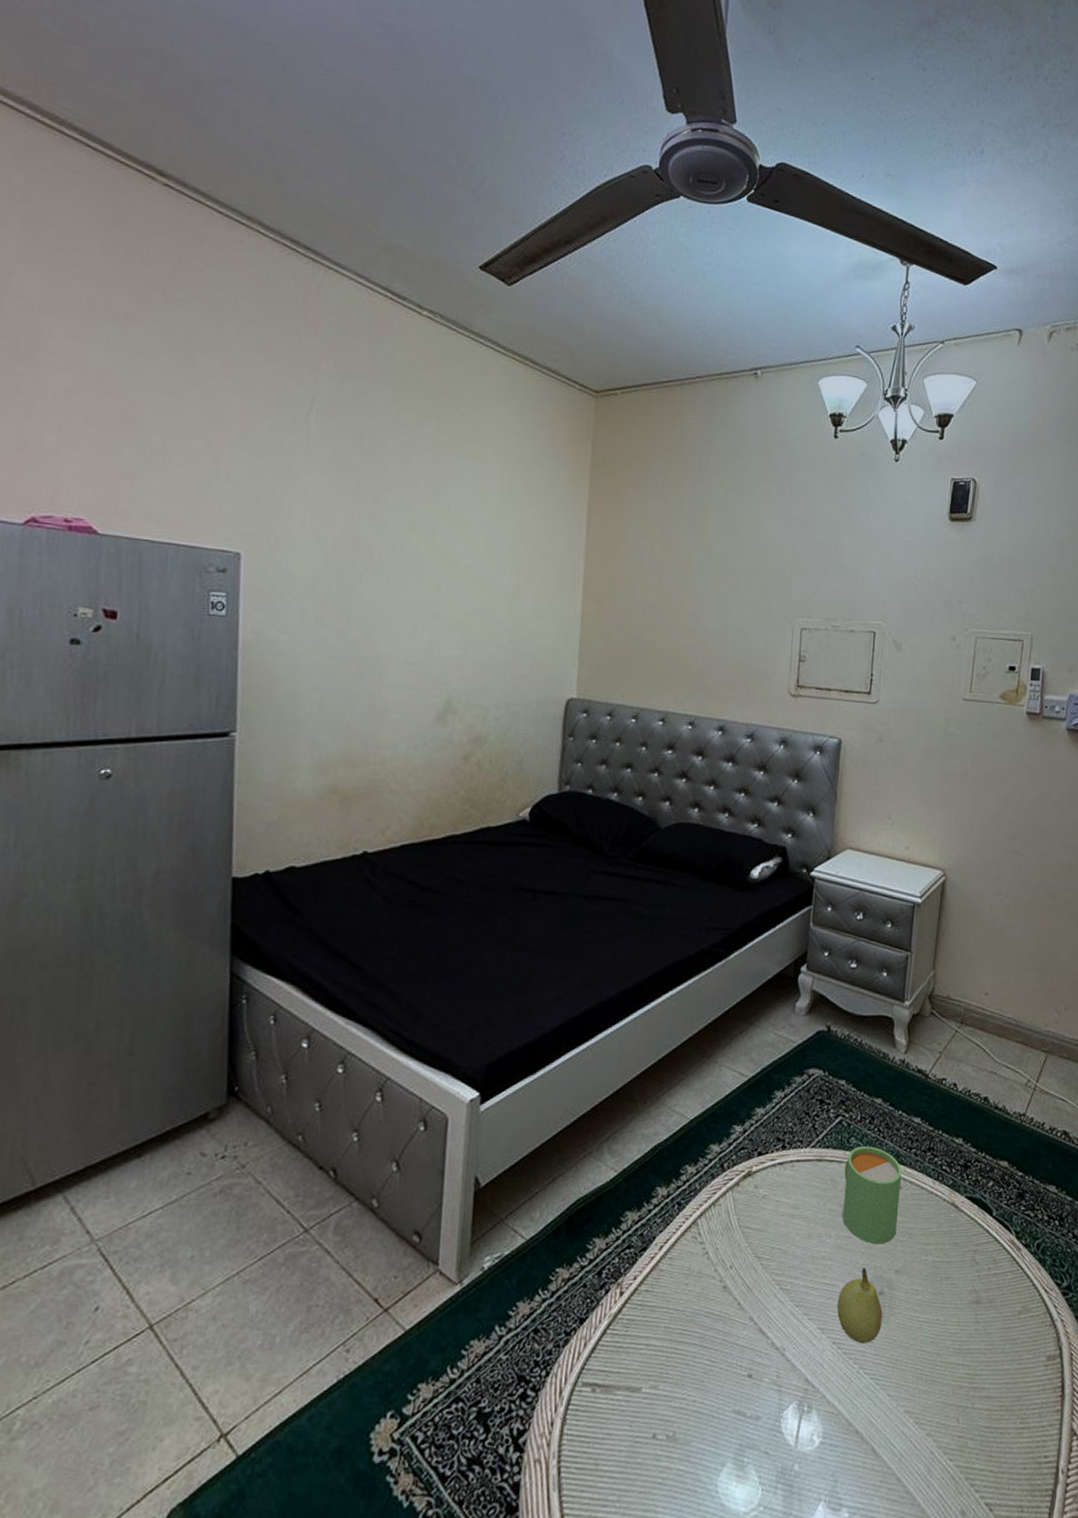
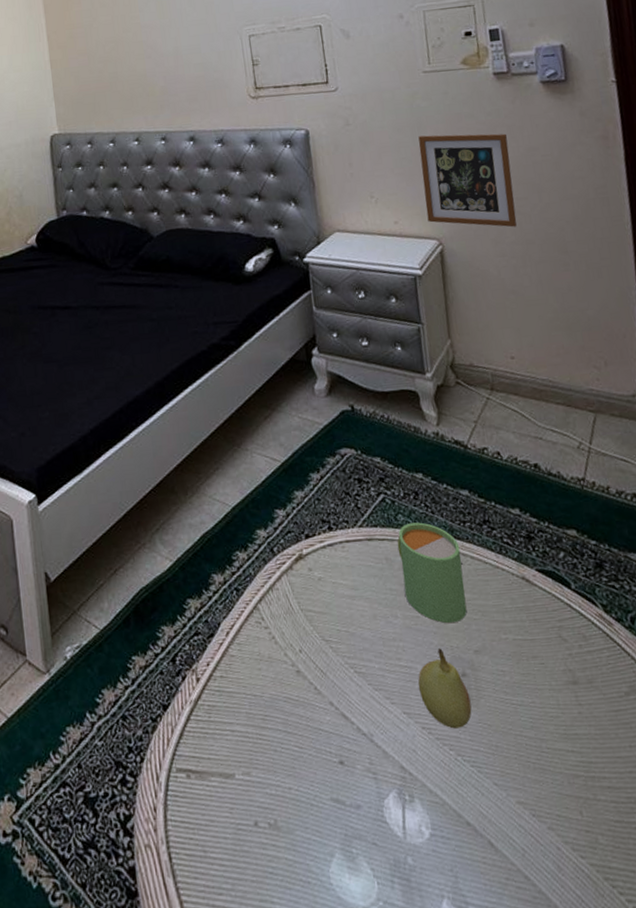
picture frame: none [937,764,1026,868] -> present [418,133,517,228]

